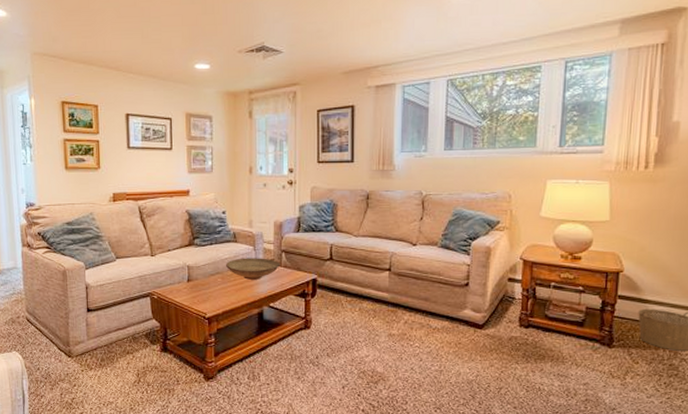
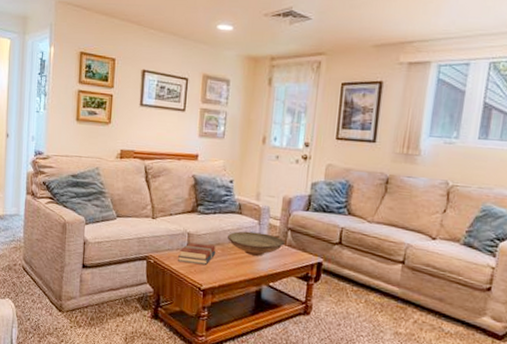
books: none [181,275,217,294] -> present [178,242,216,265]

